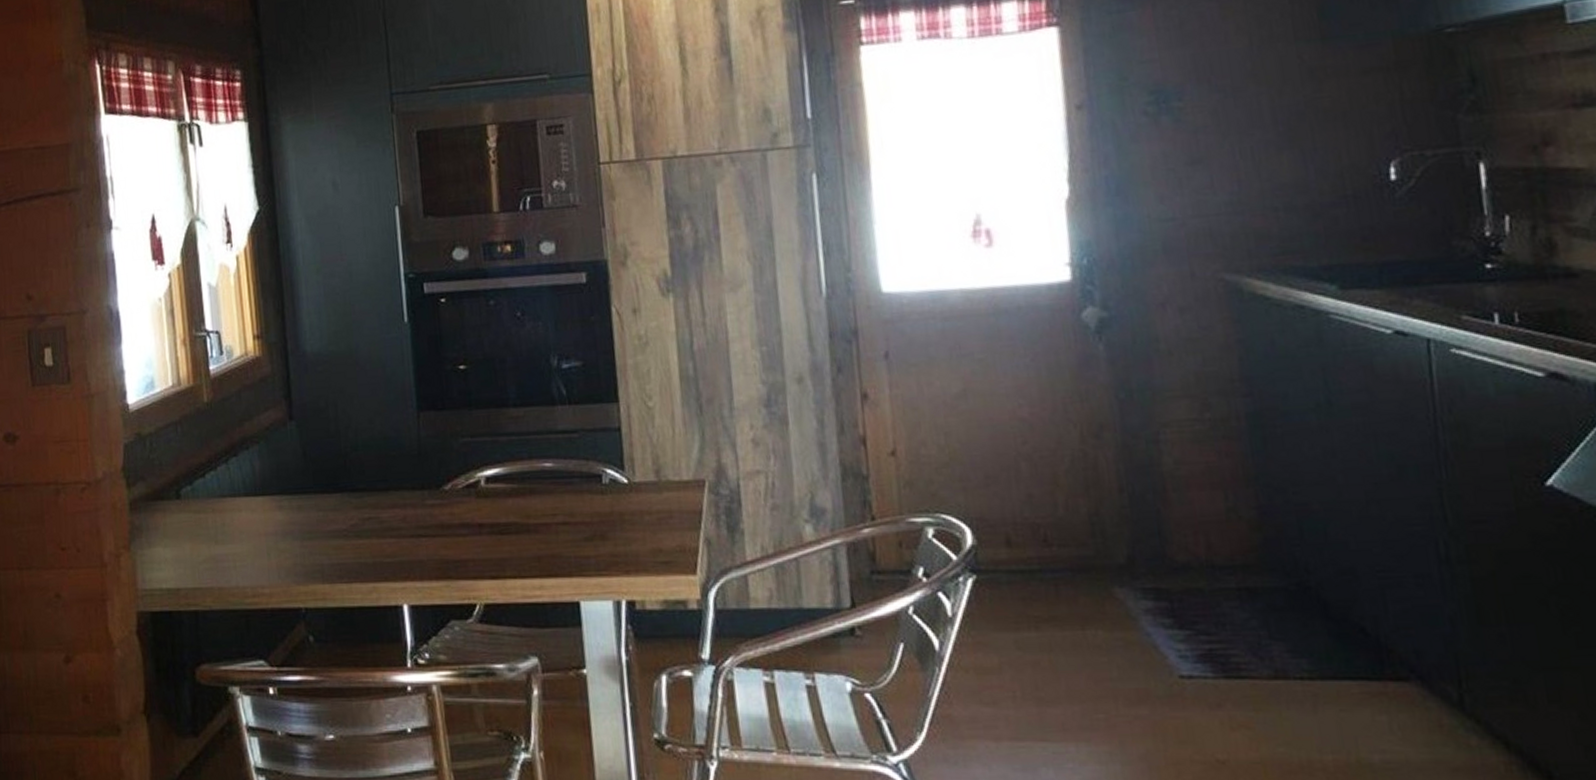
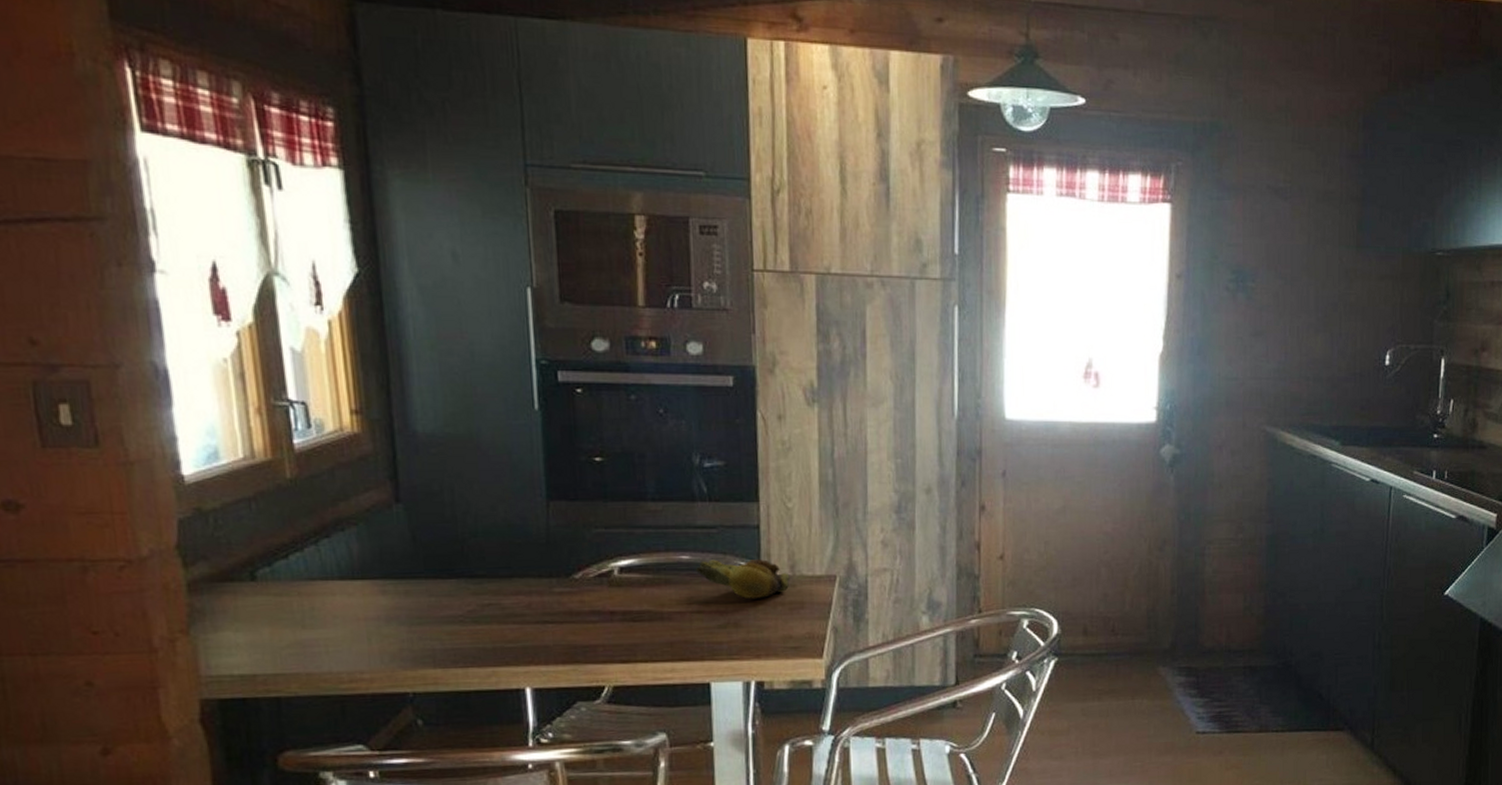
banana bunch: none [559,464,656,509] -> present [696,559,790,600]

